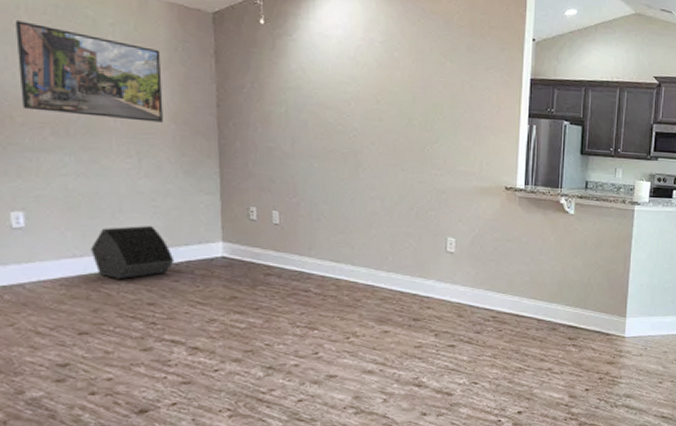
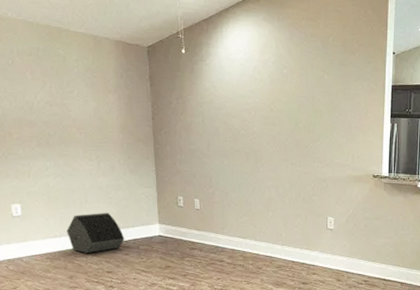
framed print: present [15,20,163,123] -> none [10,61,114,134]

